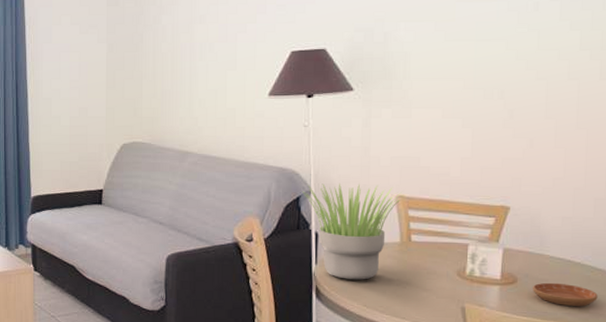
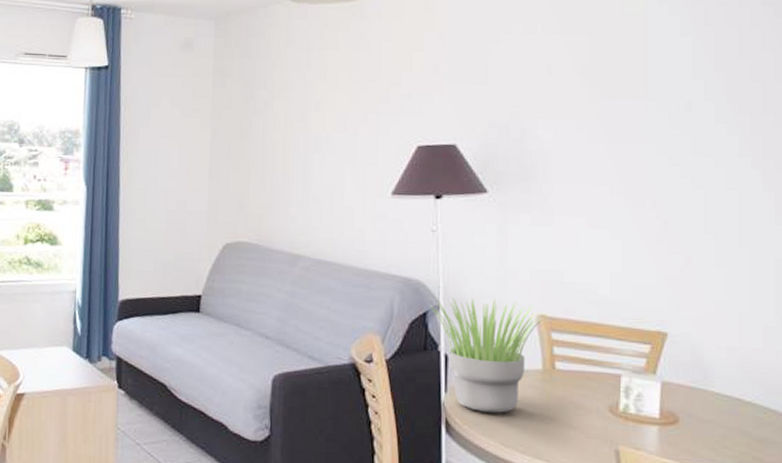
saucer: present [533,282,598,306] -> none [697,424,773,454]

